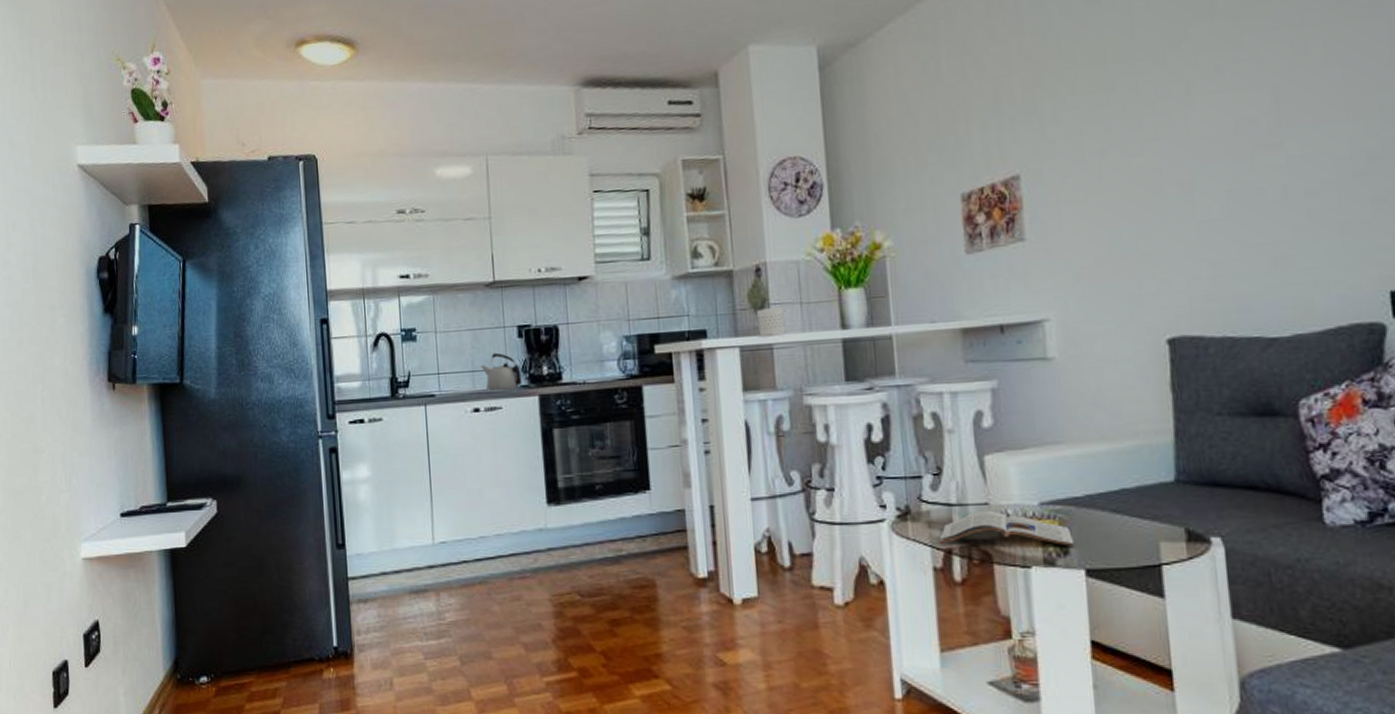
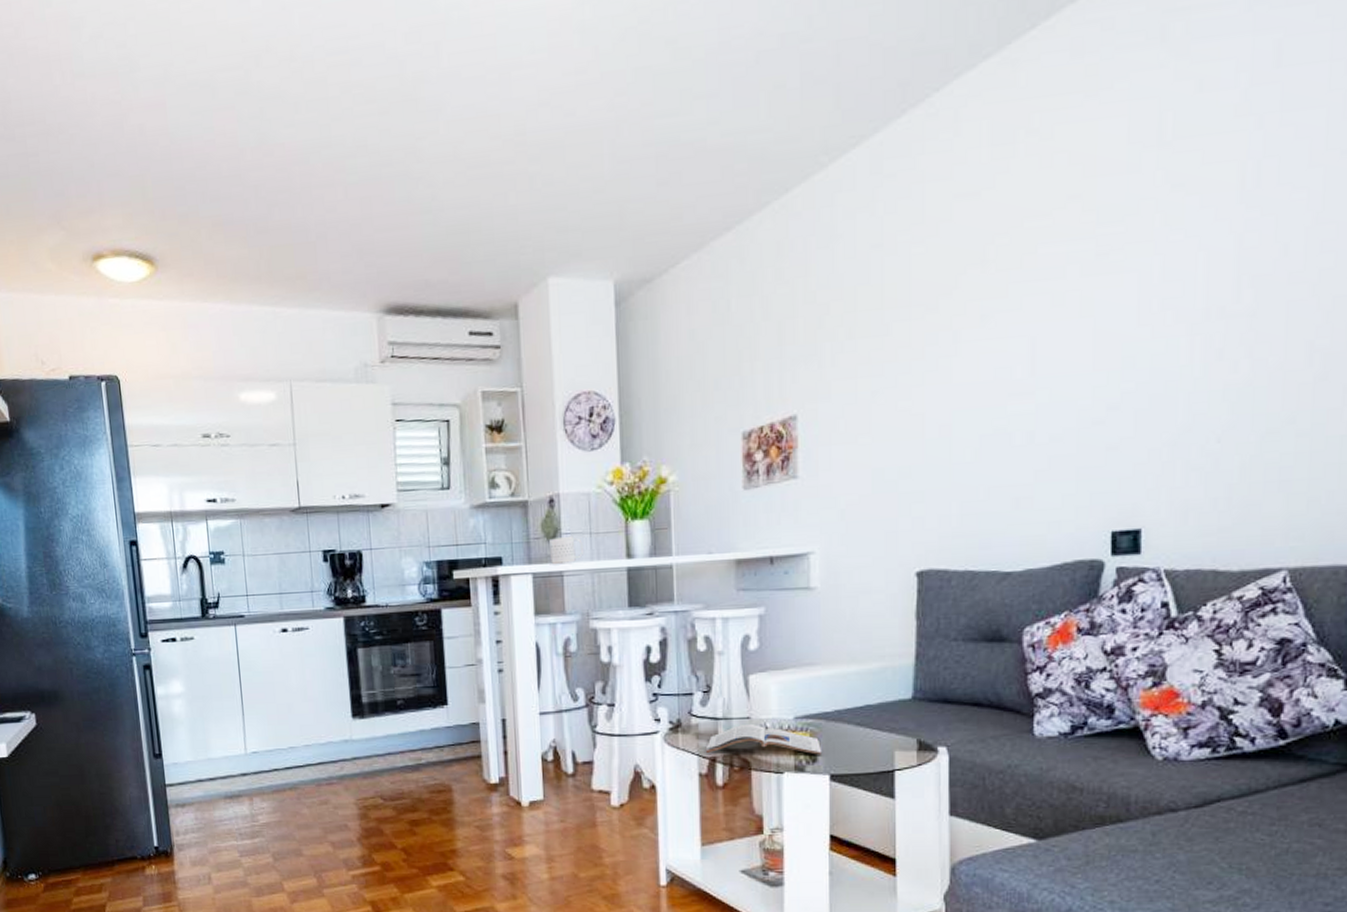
kettle: present [481,352,522,392] -> none [288,576,328,613]

